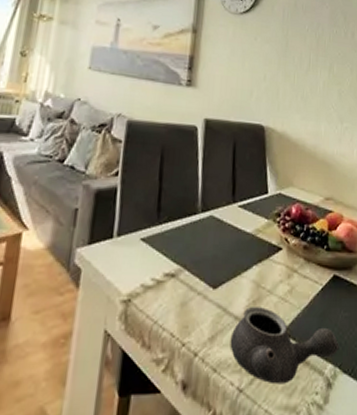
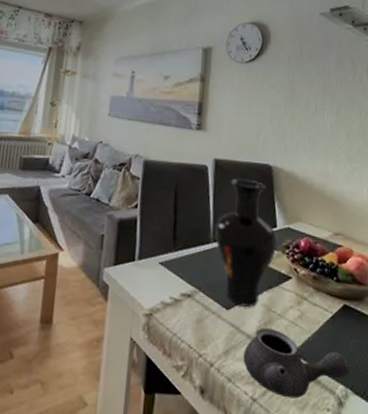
vase: none [202,140,269,286] -> present [214,178,278,308]

